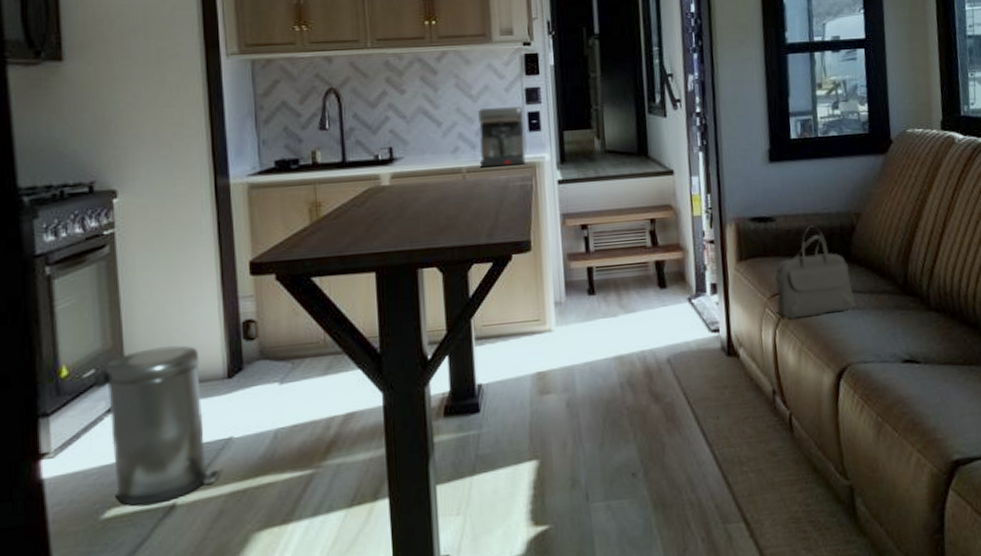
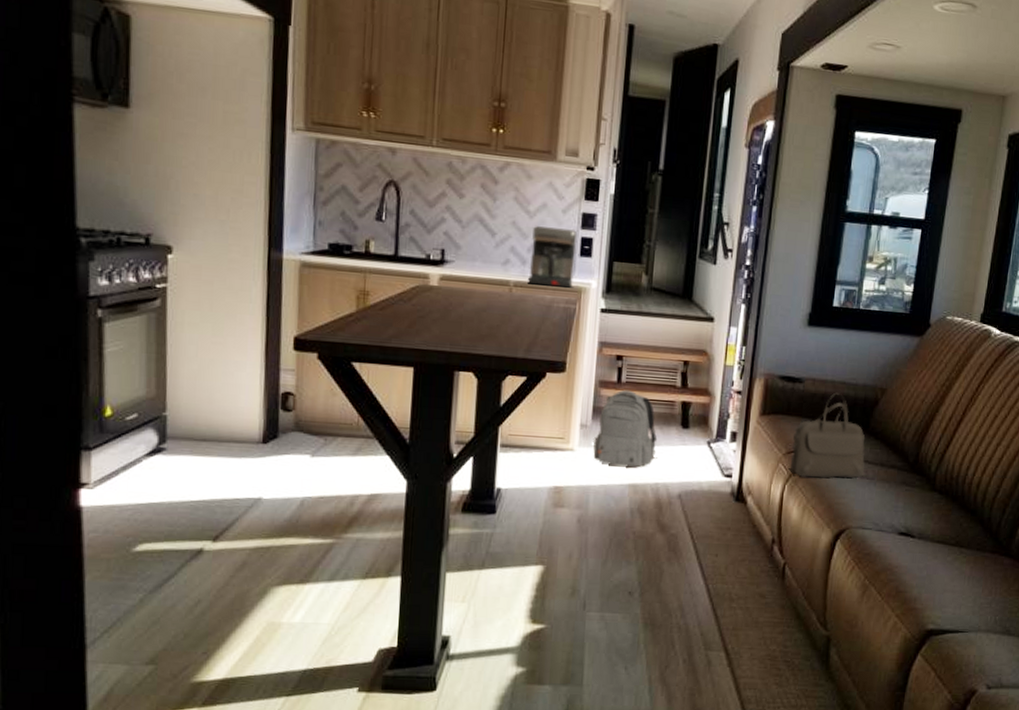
pedal bin: present [93,345,223,507] -> none [135,403,250,547]
backpack: none [571,258,637,339] -> present [593,389,658,467]

